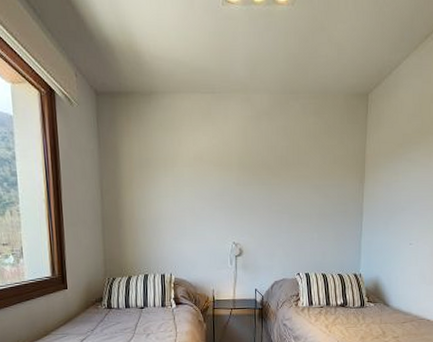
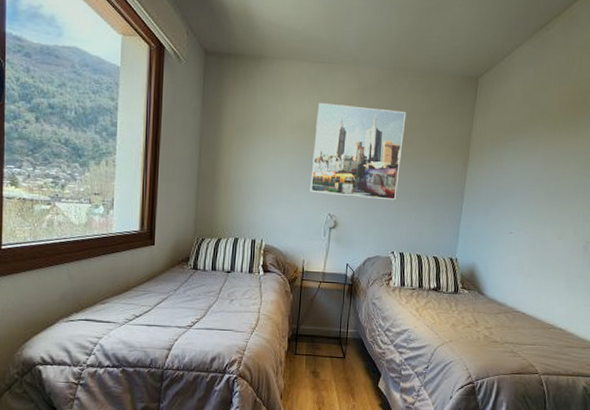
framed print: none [212,133,301,224] -> present [310,103,407,201]

